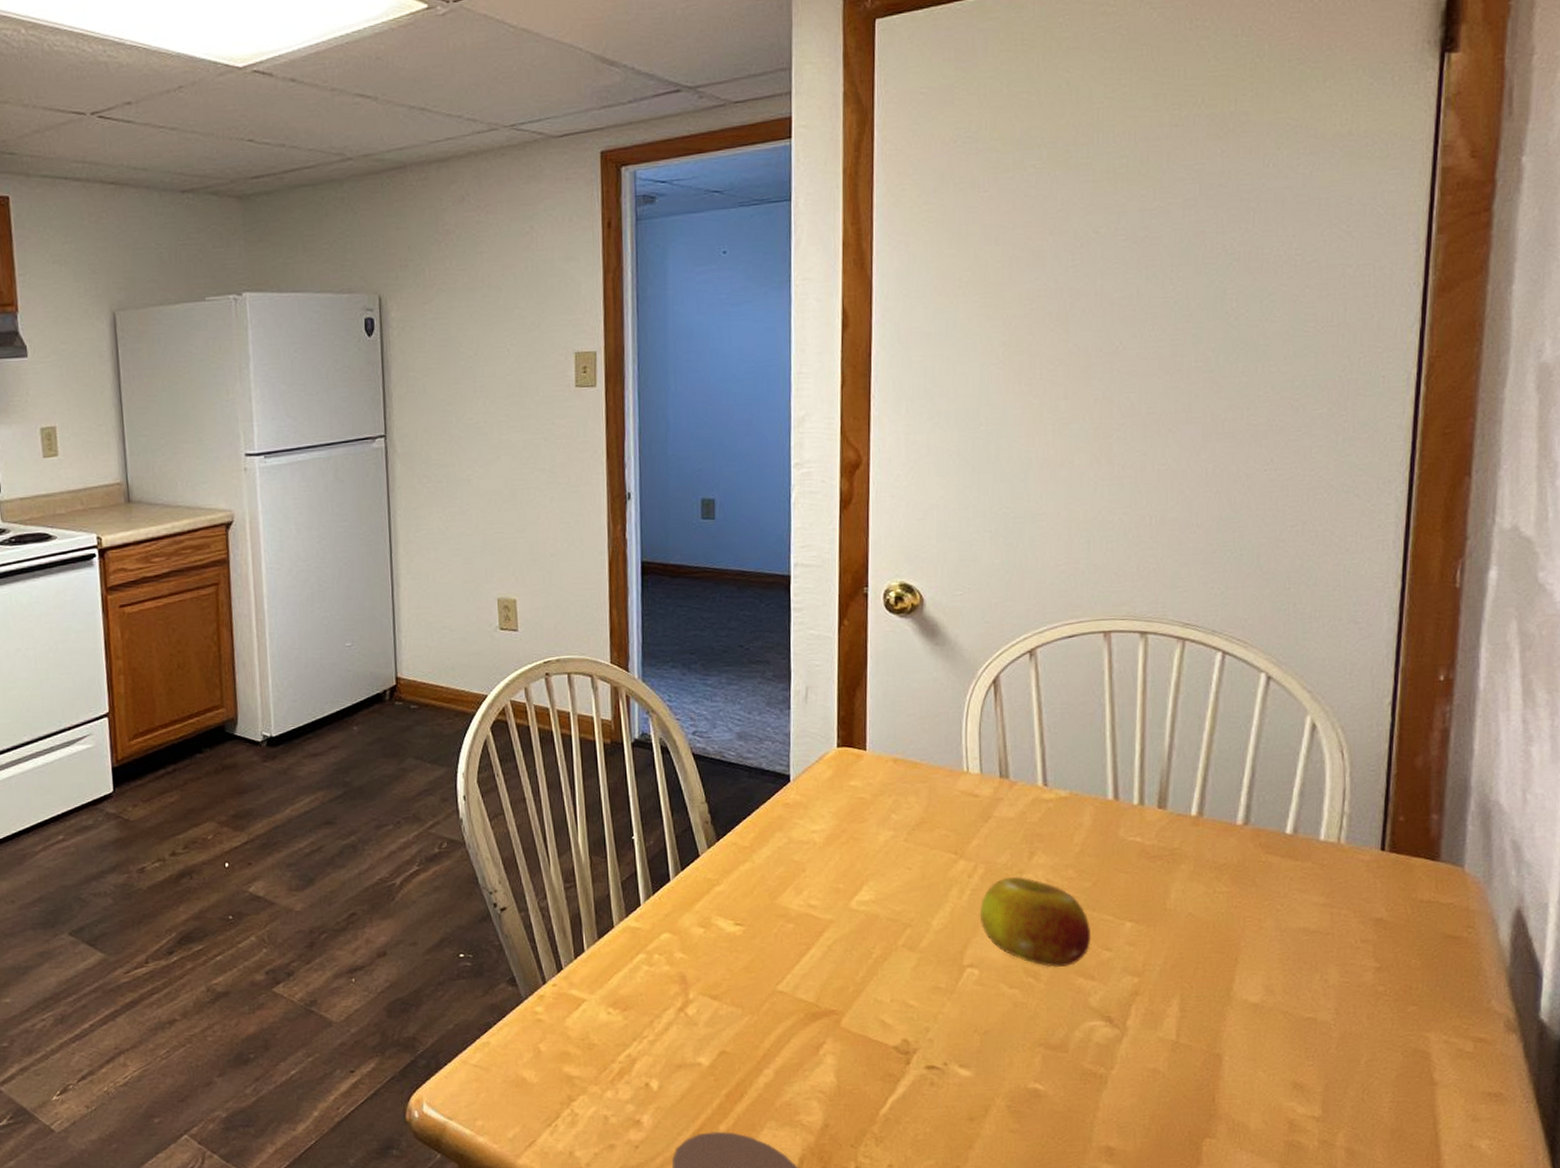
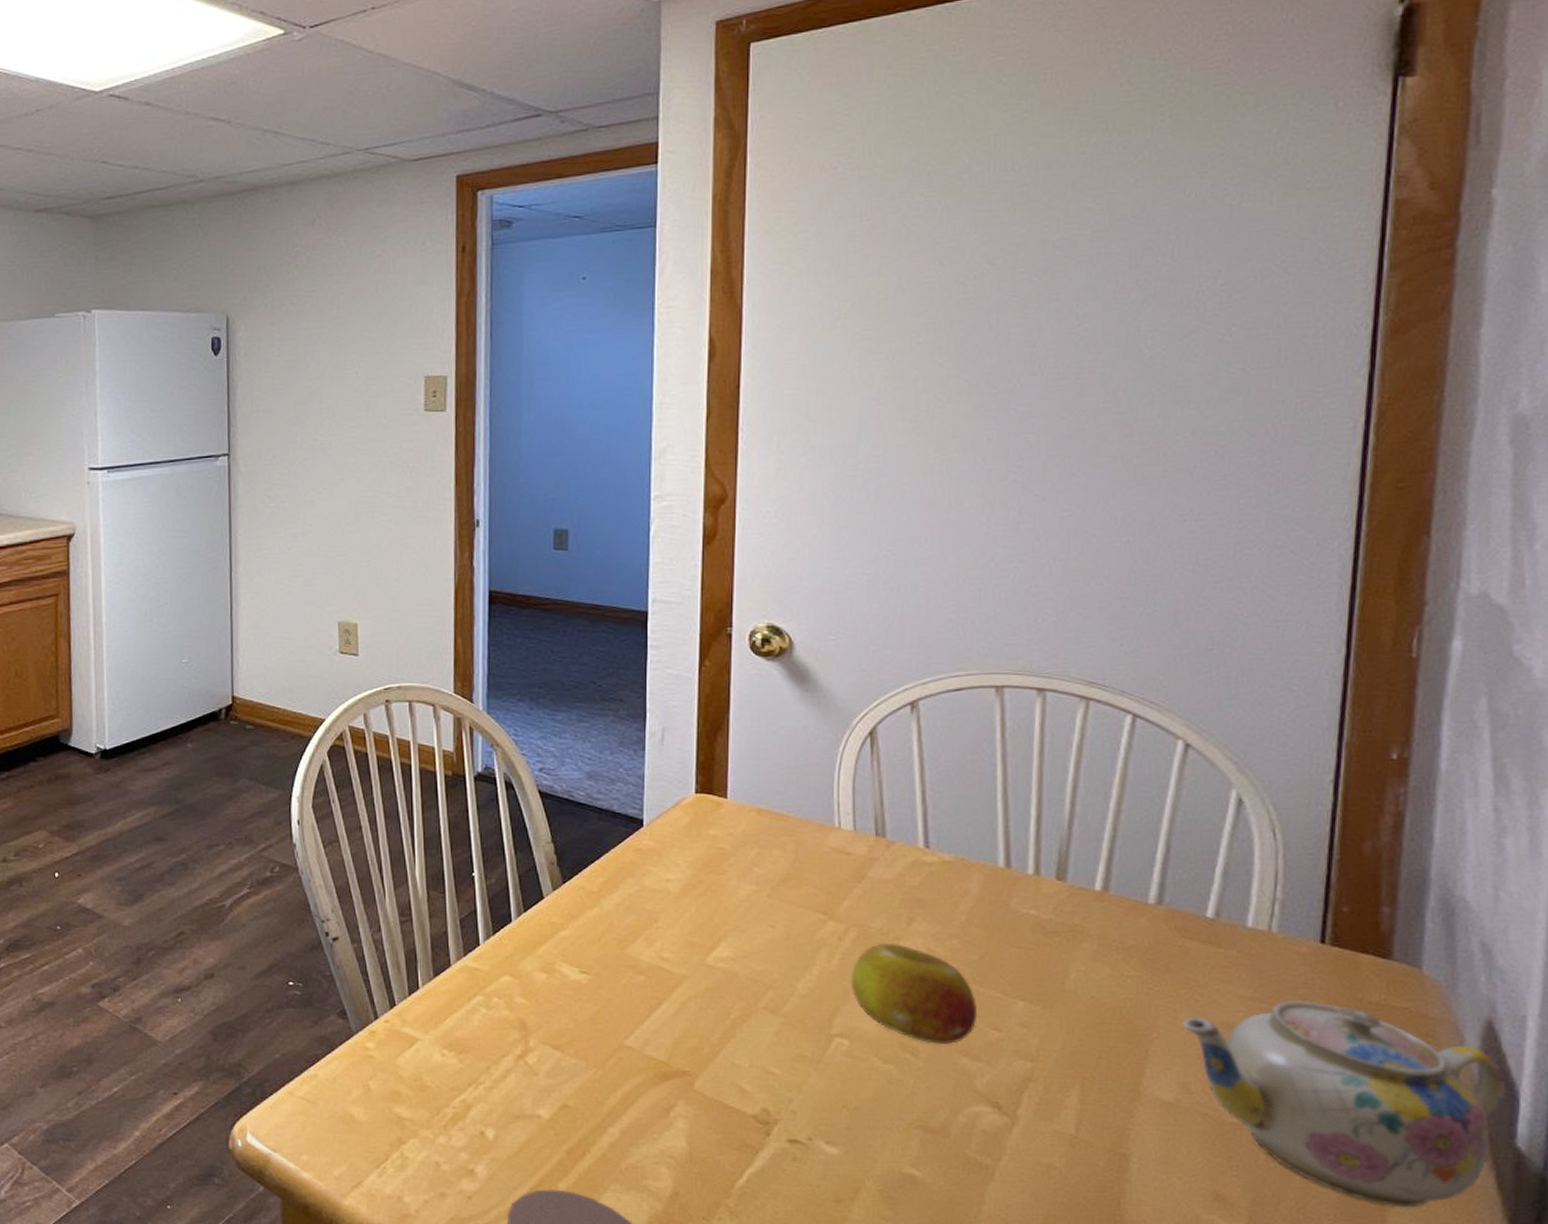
teapot: none [1266,903,1532,1081] -> present [1182,1001,1506,1208]

